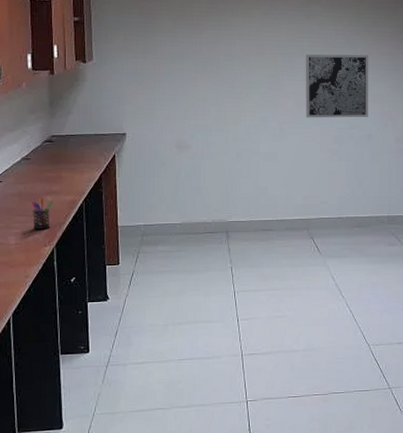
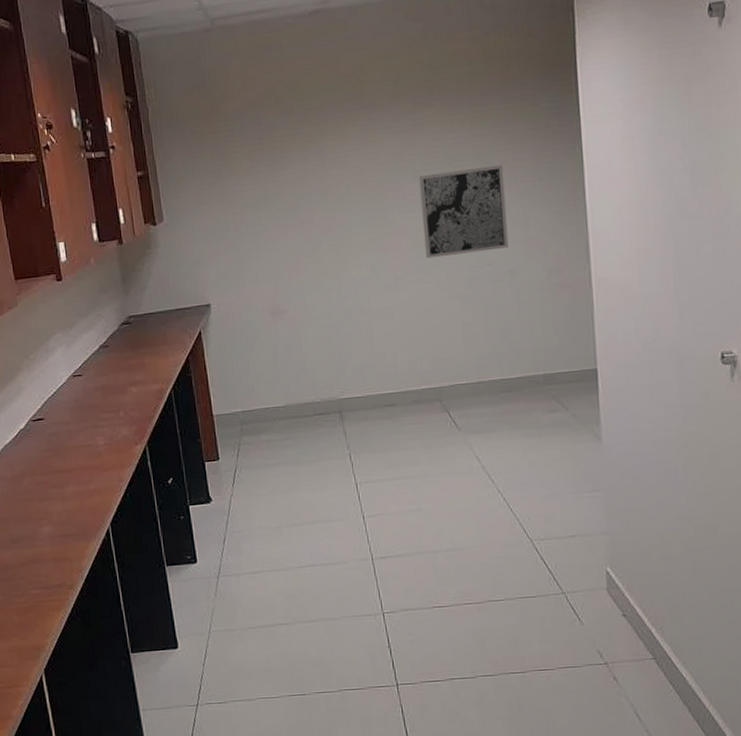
pen holder: present [32,197,54,229] -> none [116,389,140,427]

